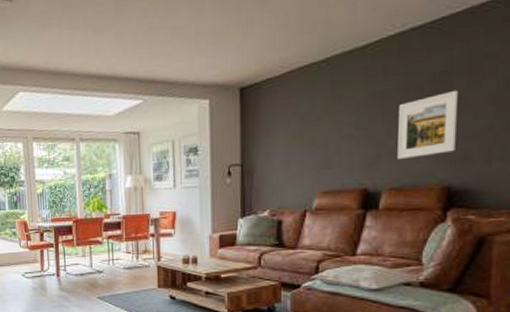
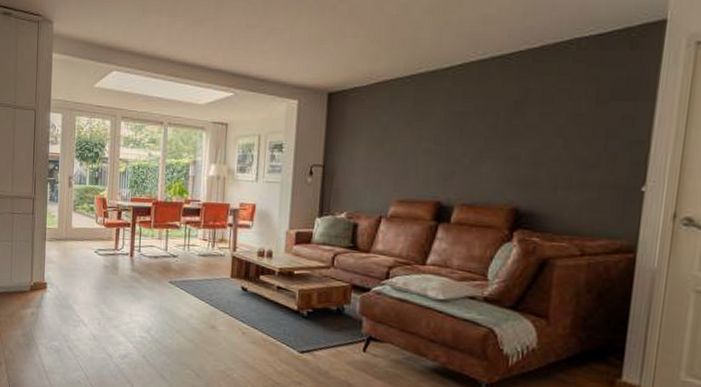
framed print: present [397,90,458,160] -> none [471,118,530,178]

